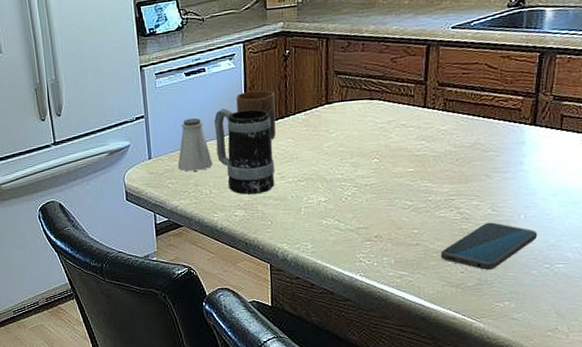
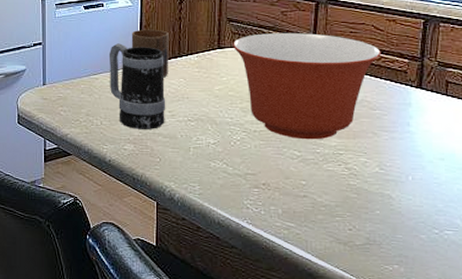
saltshaker: present [177,118,213,172] -> none [71,49,105,101]
mixing bowl: none [341,78,495,189] -> present [233,33,381,140]
smartphone: present [440,222,538,270] -> none [328,181,426,230]

